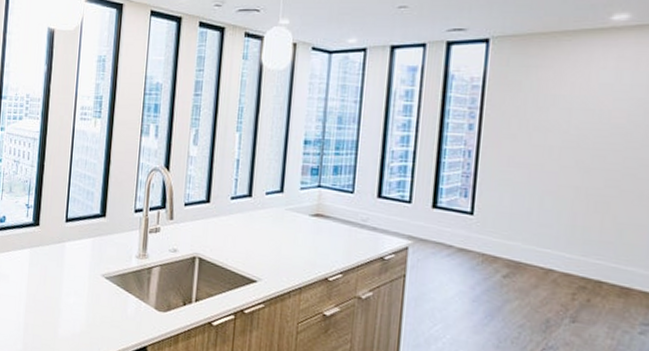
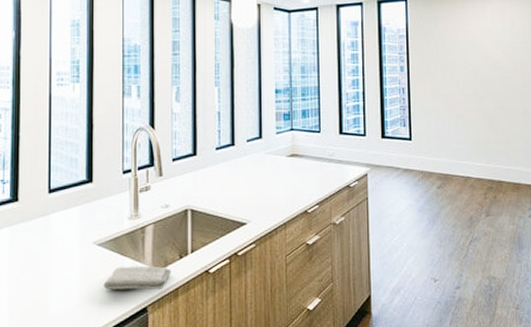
washcloth: none [107,302,174,332] -> present [103,265,171,291]

